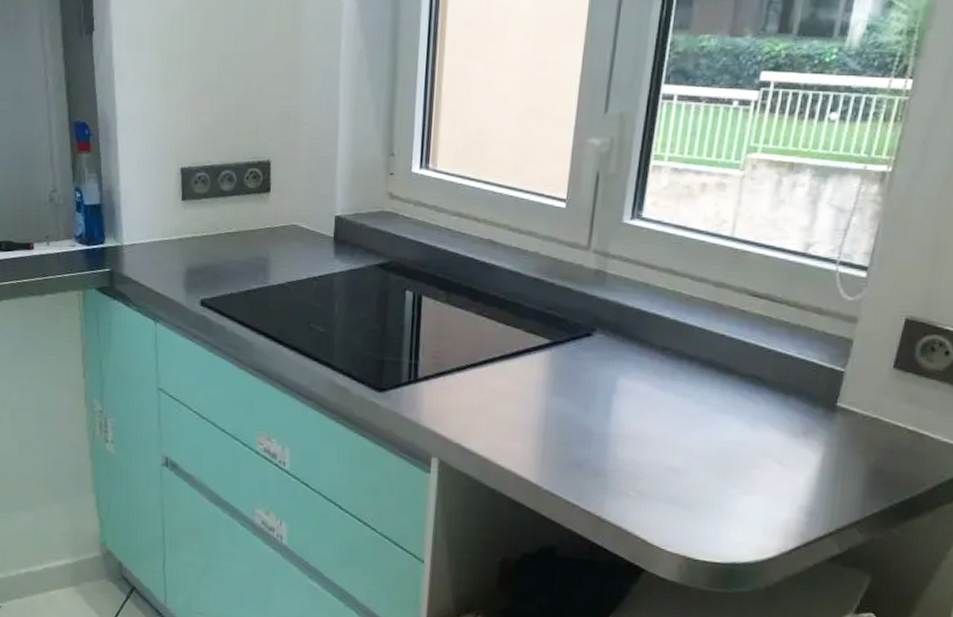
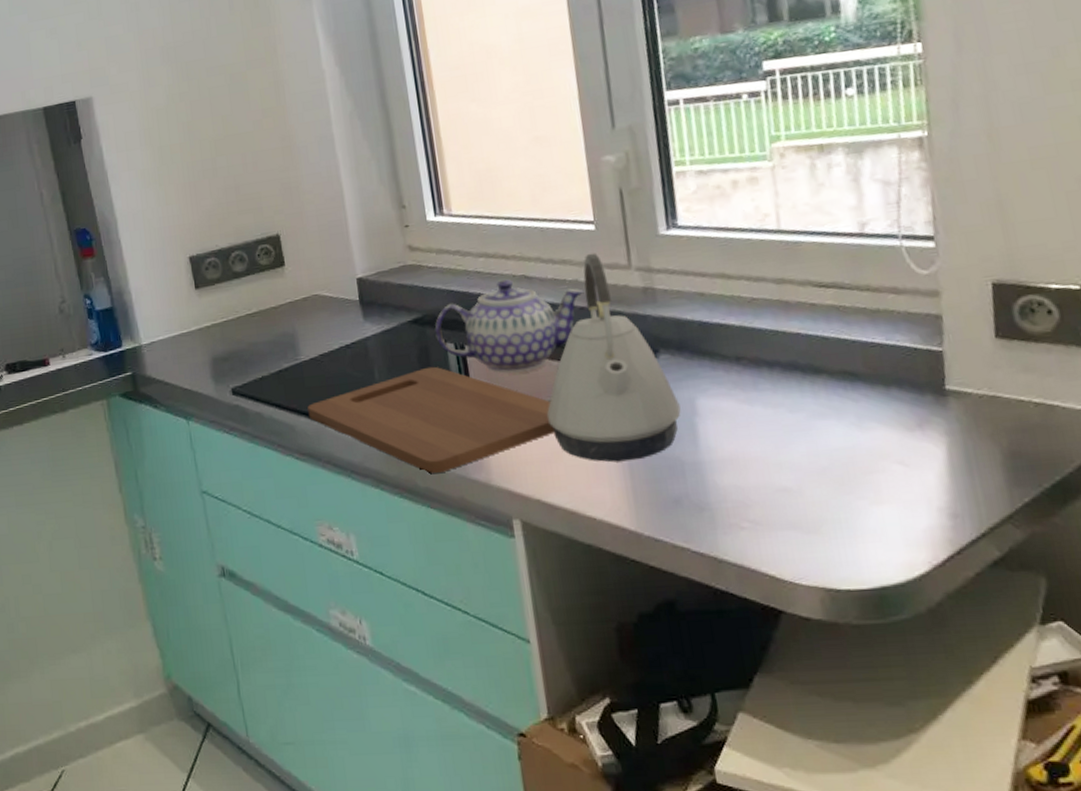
cutting board: none [267,310,488,406] -> present [307,366,555,473]
teapot: none [397,239,542,329] -> present [434,278,584,374]
kettle: none [482,229,602,423] -> present [547,252,681,463]

